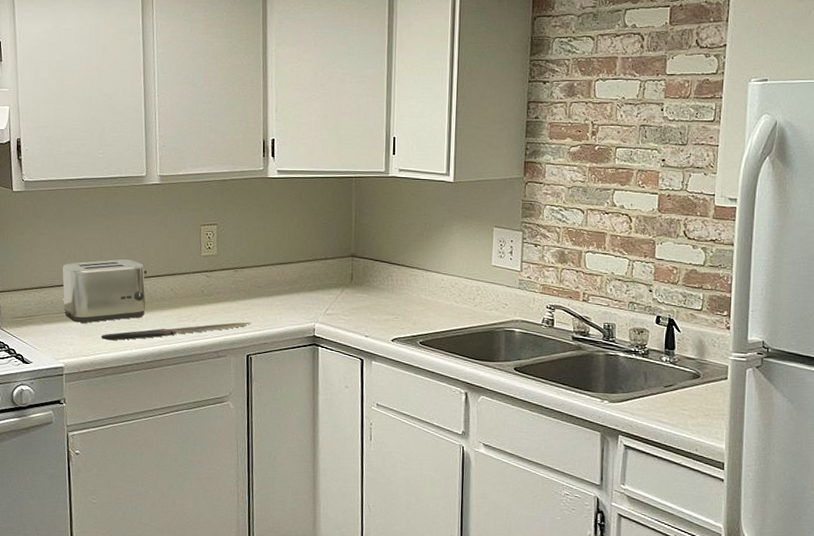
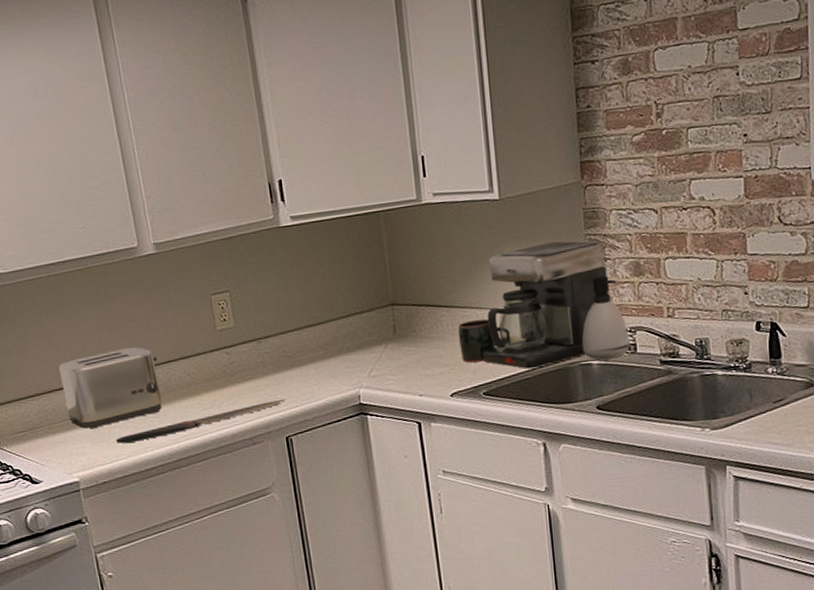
mug: none [405,279,441,315] -> present [458,318,501,363]
coffee maker: none [423,223,537,328] -> present [482,241,608,369]
soap dispenser: none [508,258,549,330] -> present [582,275,630,361]

